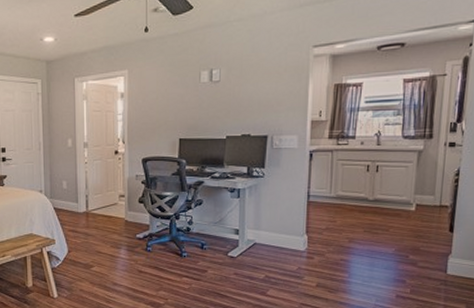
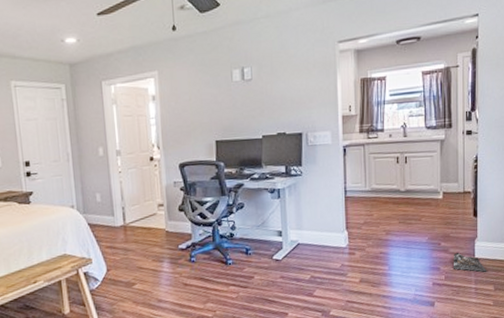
bag: none [420,266,460,290] -> present [453,252,487,272]

